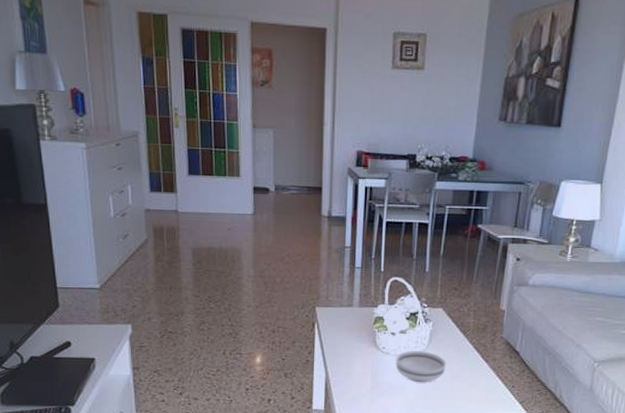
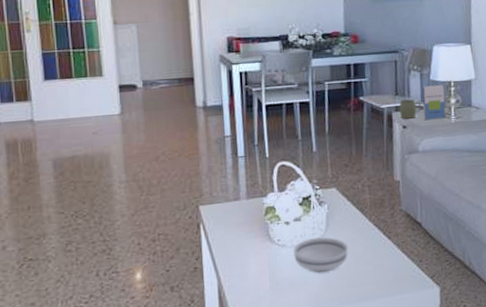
mug: none [516,232,539,252] -> present [399,99,422,119]
book: none [538,221,565,256] -> present [422,85,446,121]

